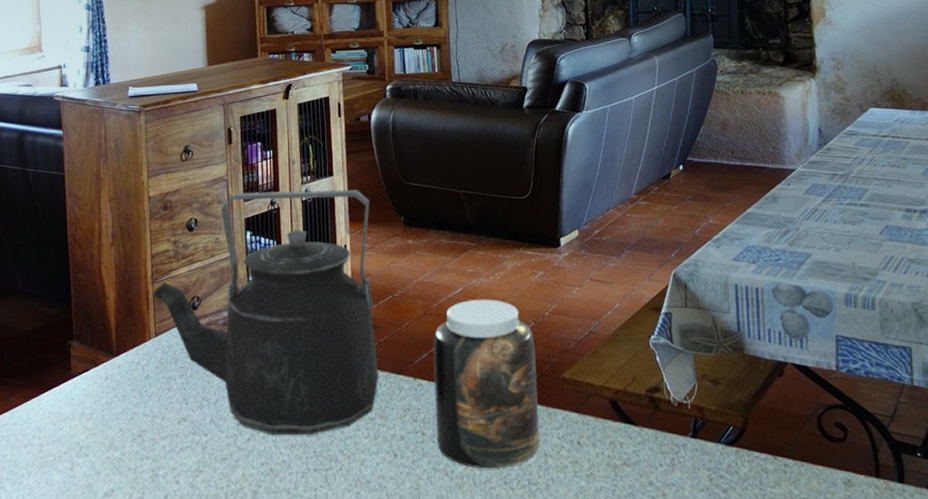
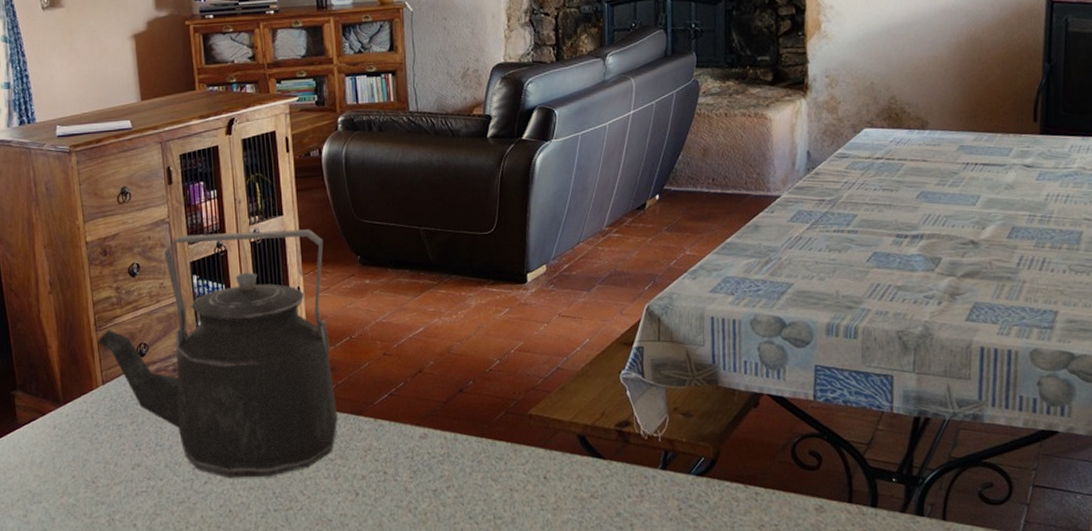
jar: present [433,299,539,469] -> none [394,338,505,505]

